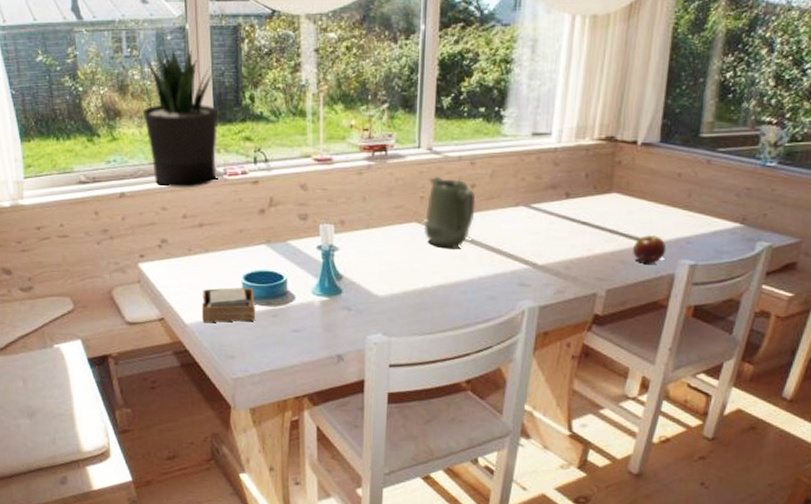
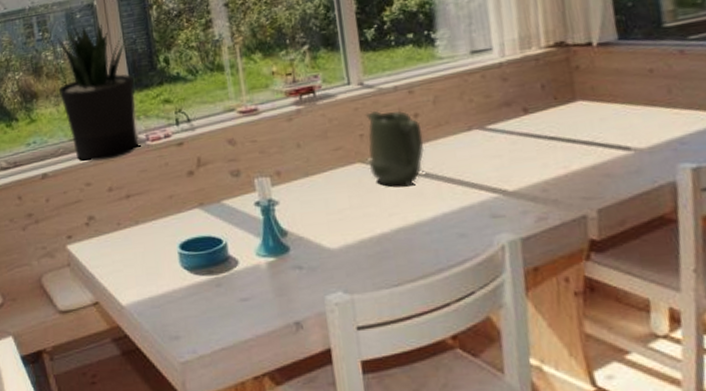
napkin holder: present [201,287,255,322] -> none [137,257,197,301]
fruit: present [633,235,667,262] -> none [617,141,659,173]

